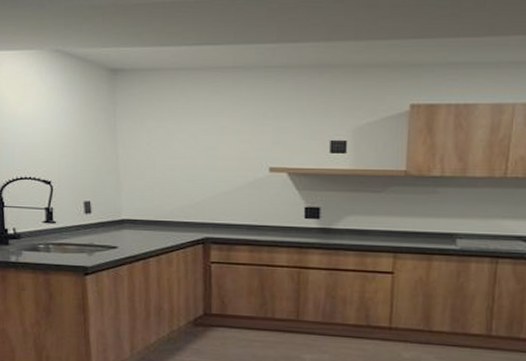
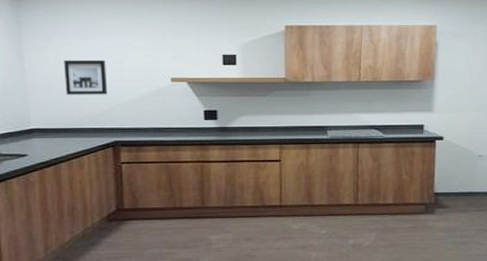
wall art: none [156,144,200,185] -> present [64,59,107,95]

